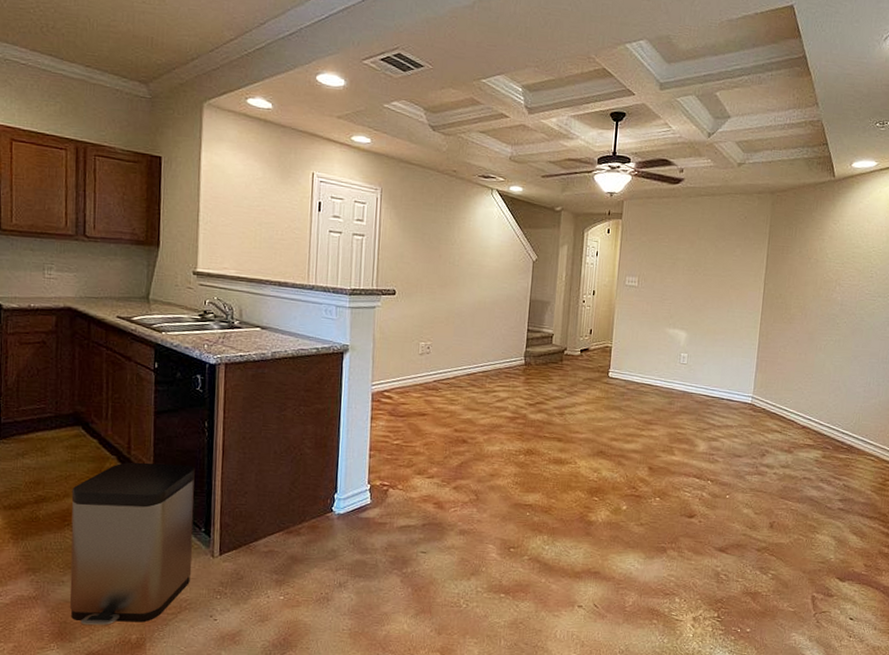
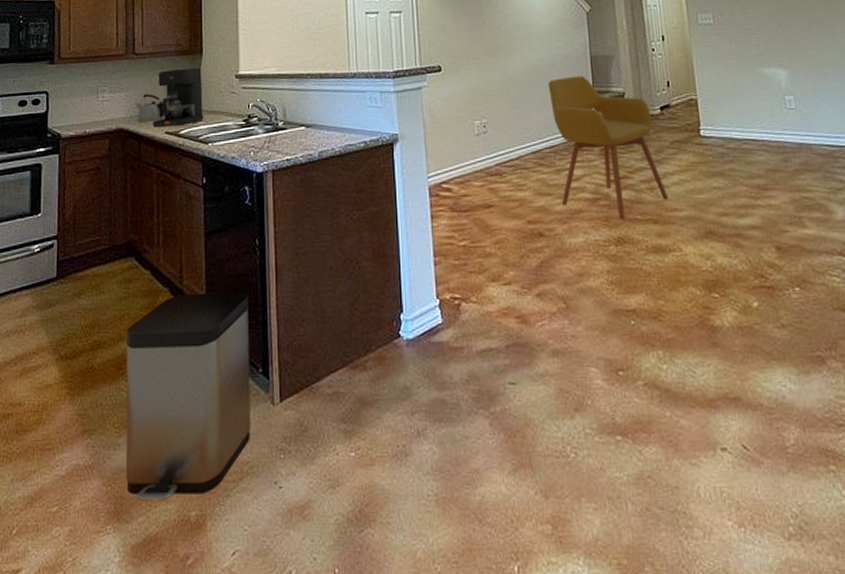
kettle: none [85,277,117,305] -> present [135,94,164,123]
coffee maker: none [104,257,159,313] -> present [153,67,204,128]
armchair: none [486,314,574,436] -> present [548,76,669,220]

